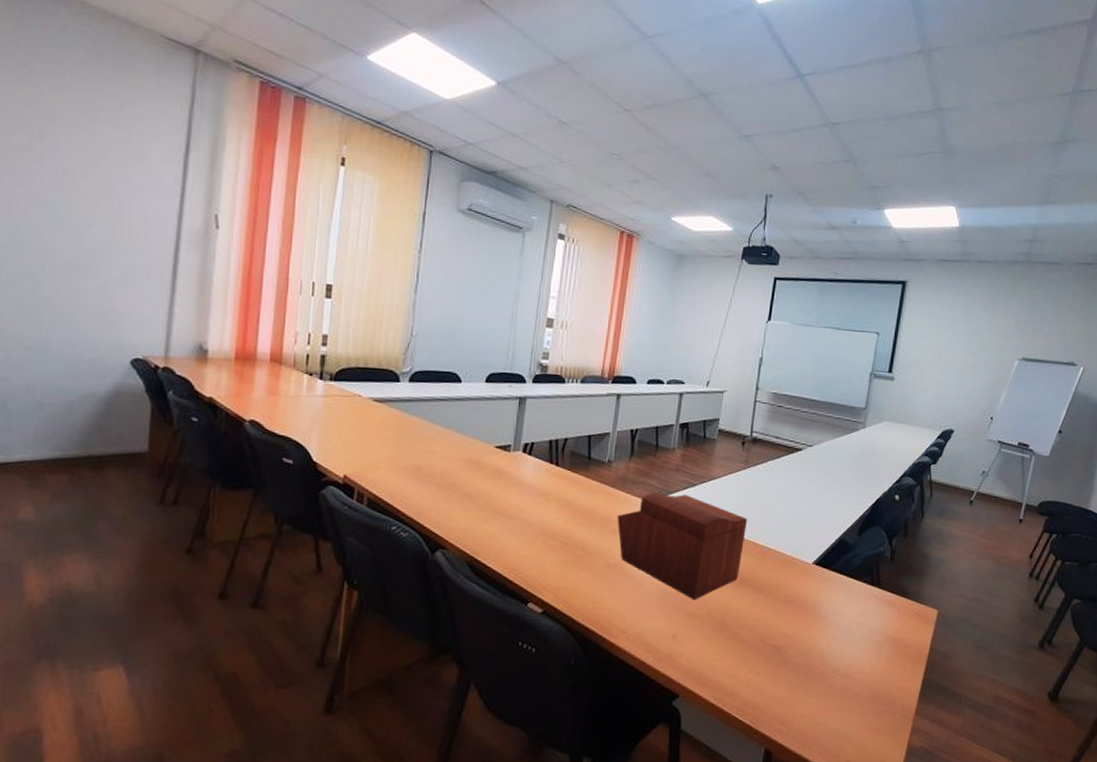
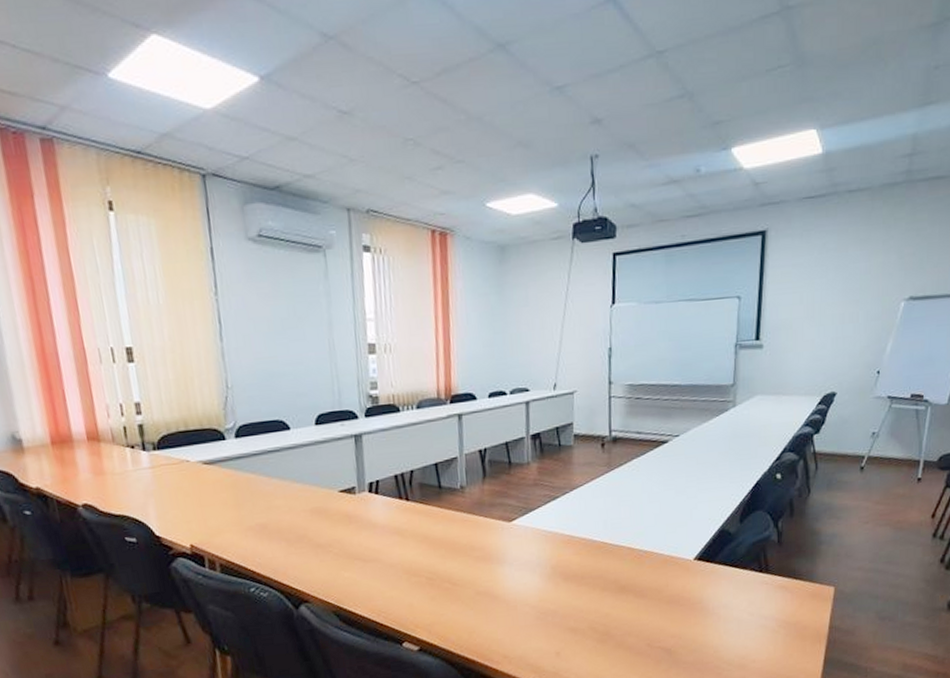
sewing box: present [617,492,747,600] -> none [479,509,618,615]

